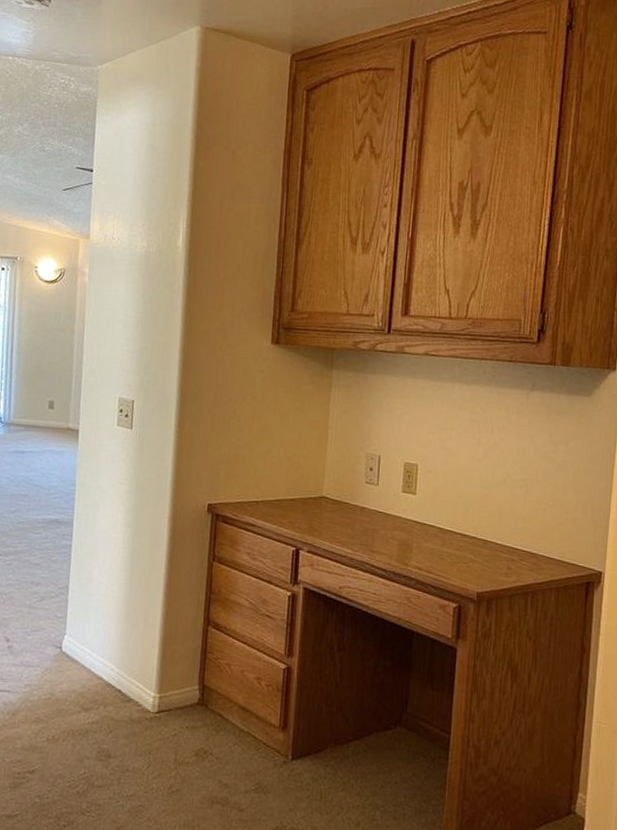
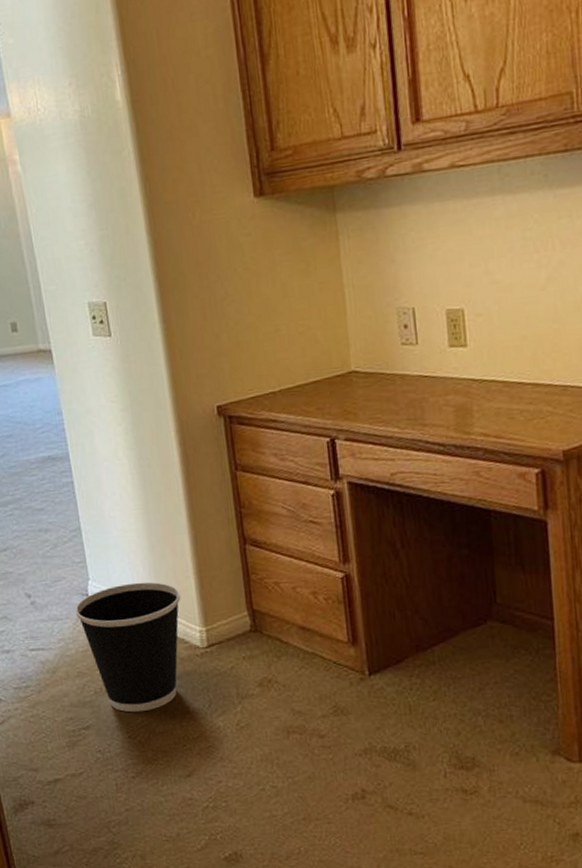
wastebasket: none [46,643,144,764] -> present [75,582,181,713]

